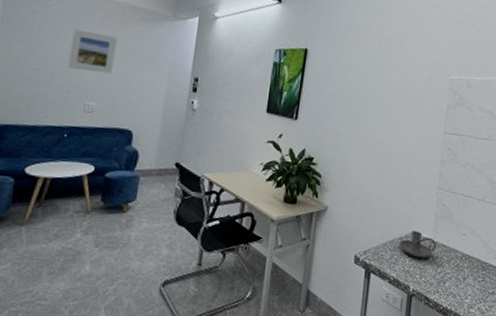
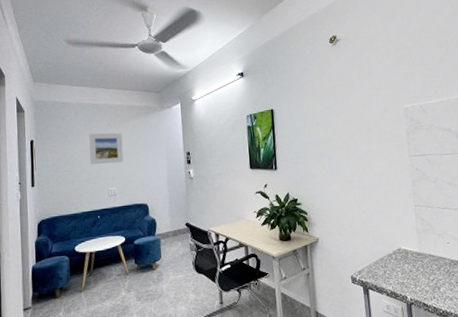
candle holder: present [399,230,437,259] -> none [389,246,425,270]

